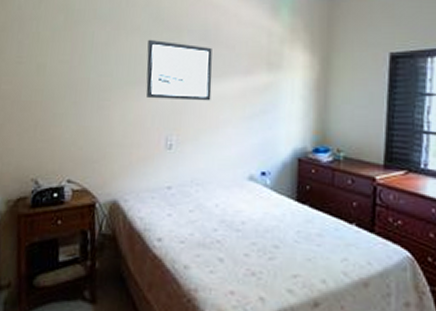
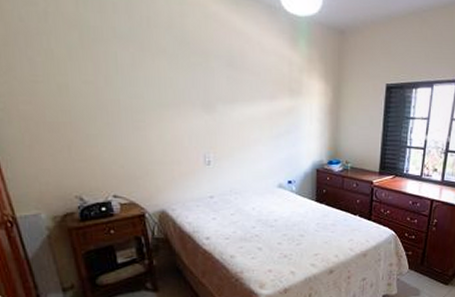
wall art: present [146,39,212,101] -> none [176,62,242,123]

